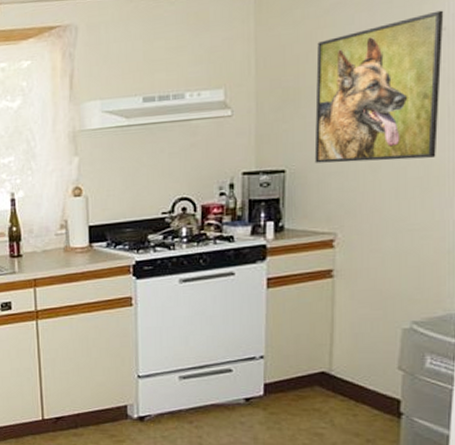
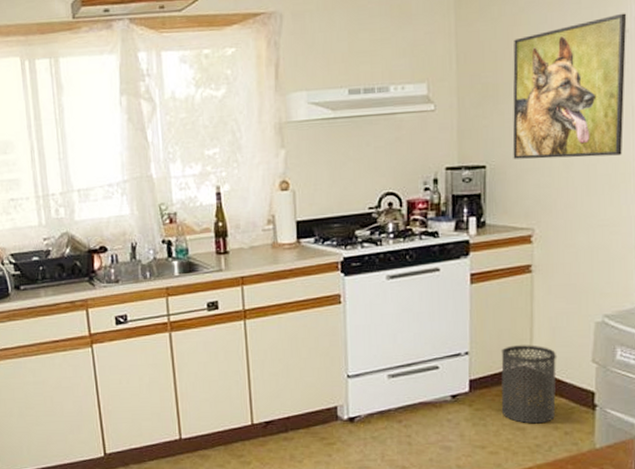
trash can: none [297,350,360,430] -> present [501,345,557,424]

